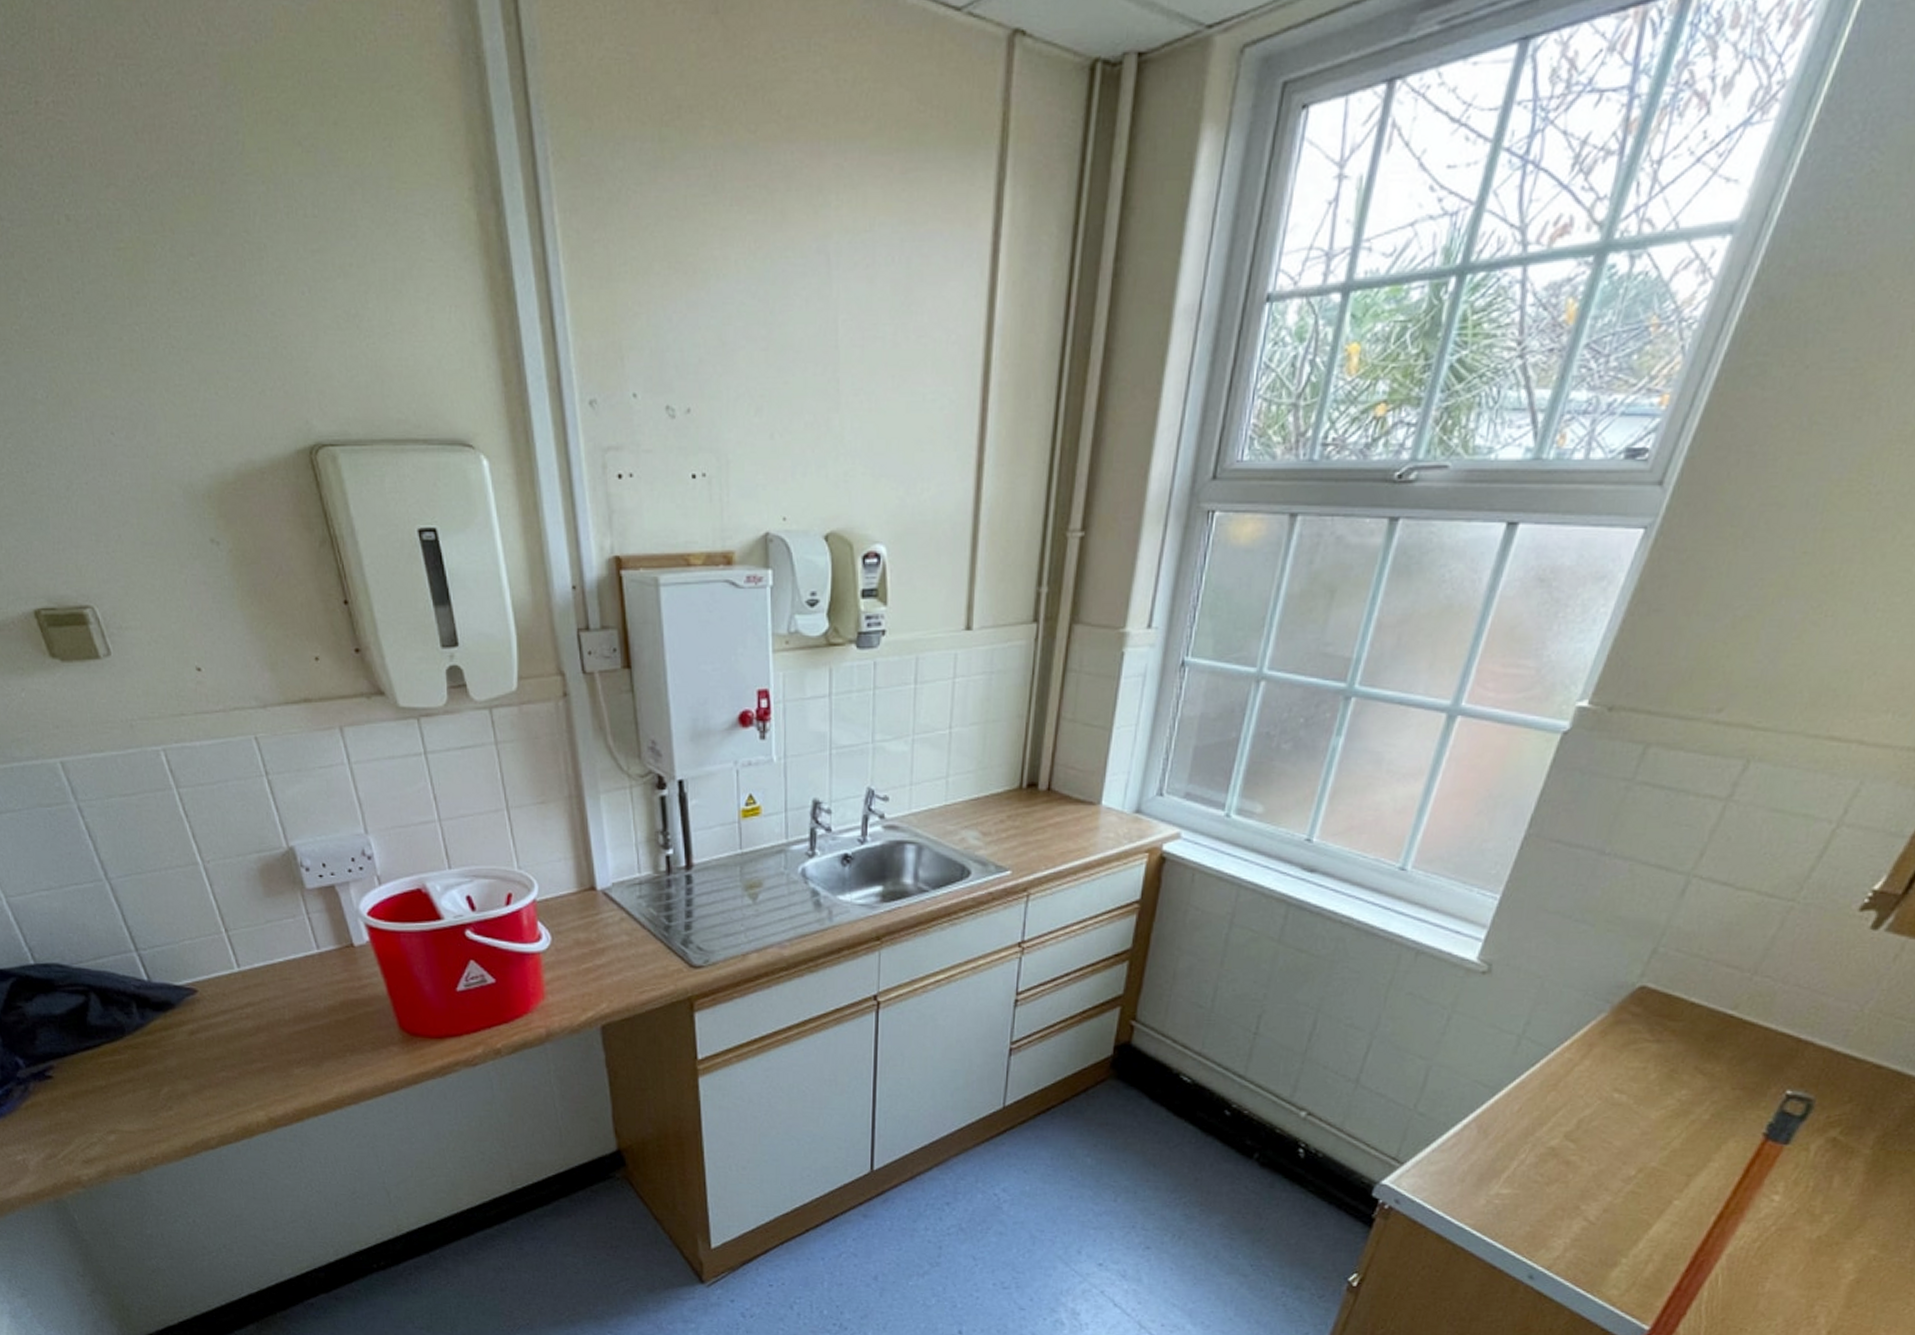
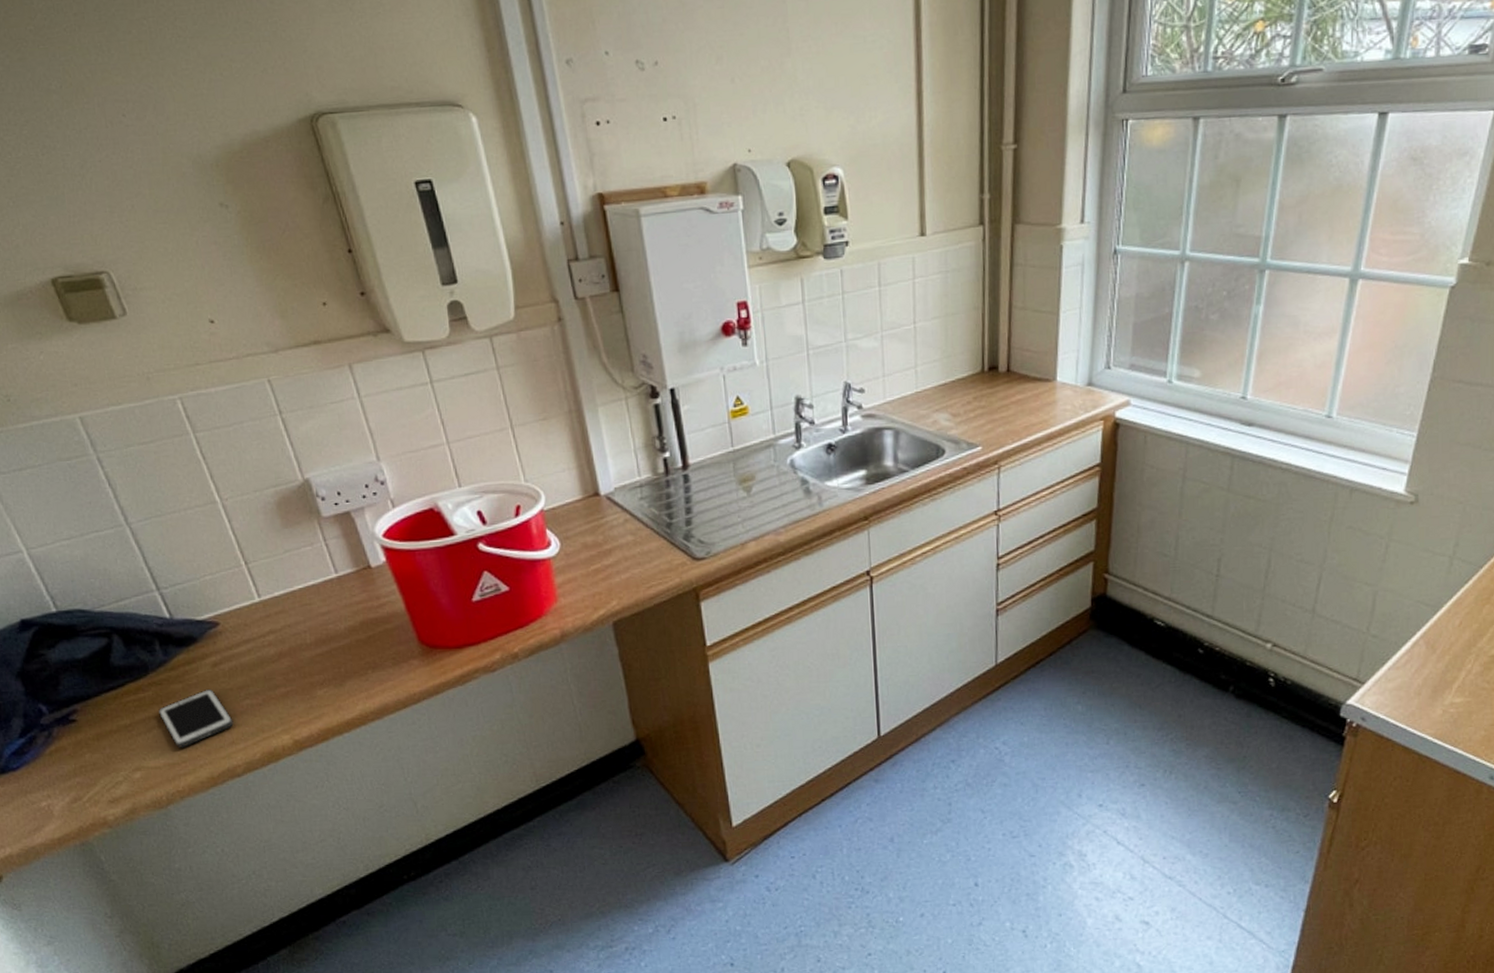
cell phone: none [134,1058,209,1115] -> present [158,689,234,748]

